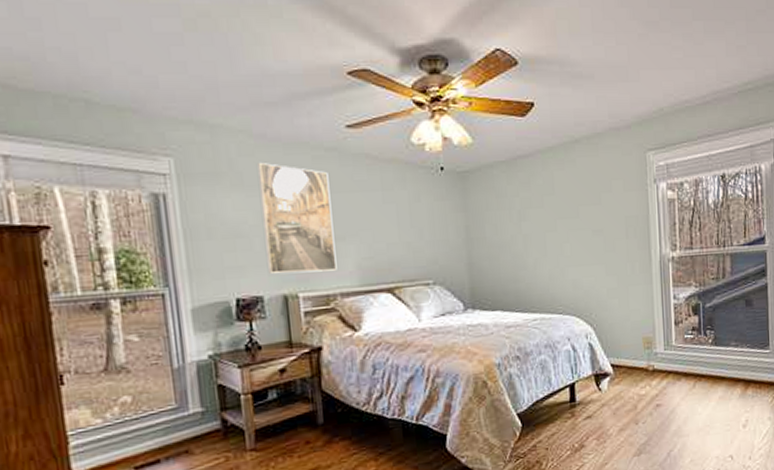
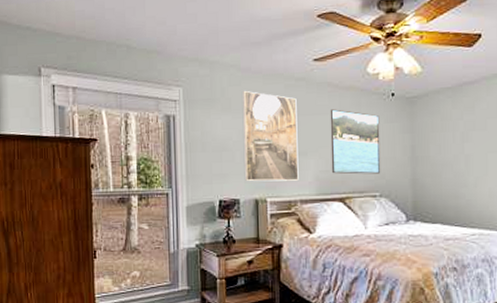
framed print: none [370,185,434,261] -> present [330,109,381,174]

